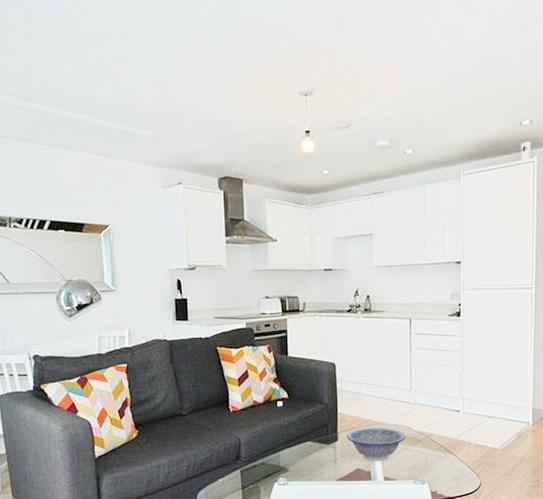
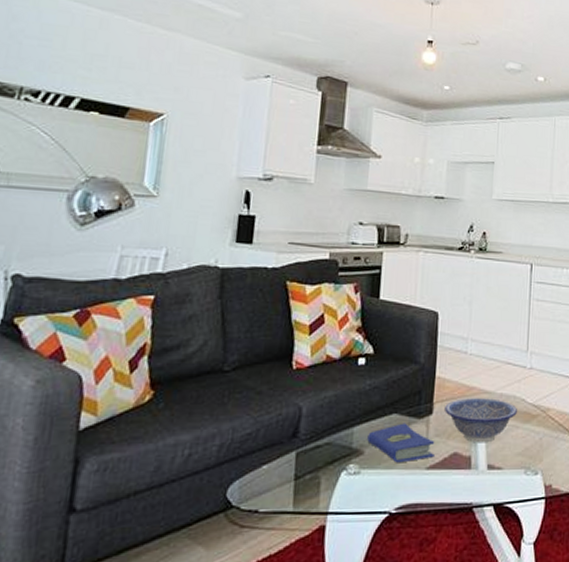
hardcover book: none [290,448,342,477] -> present [367,423,435,463]

